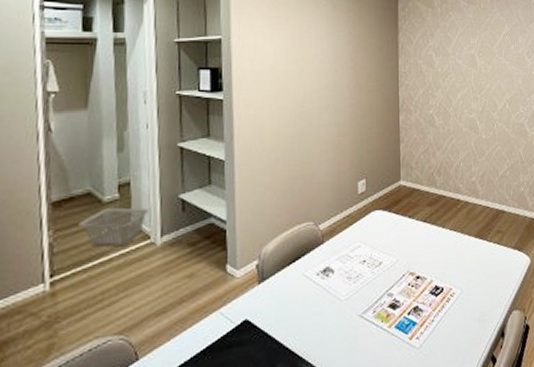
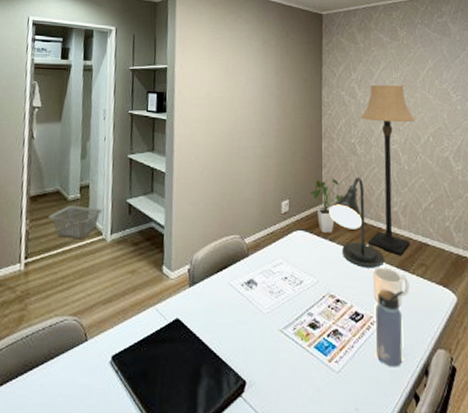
house plant: none [389,153,422,210] -> present [311,178,343,233]
desk lamp: none [408,149,463,241] -> present [329,177,385,268]
lamp: none [438,52,493,226] -> present [360,84,416,256]
mug: none [452,238,487,275] -> present [373,267,410,307]
water bottle: none [454,259,482,335] -> present [375,289,404,367]

